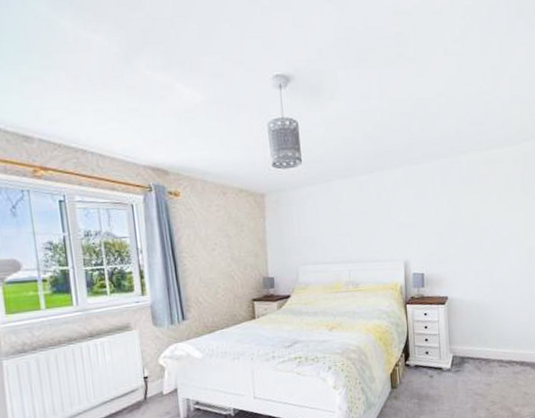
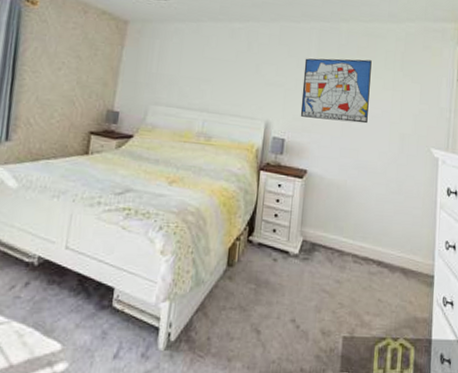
wall art: none [431,186,496,251] -> present [300,58,372,124]

